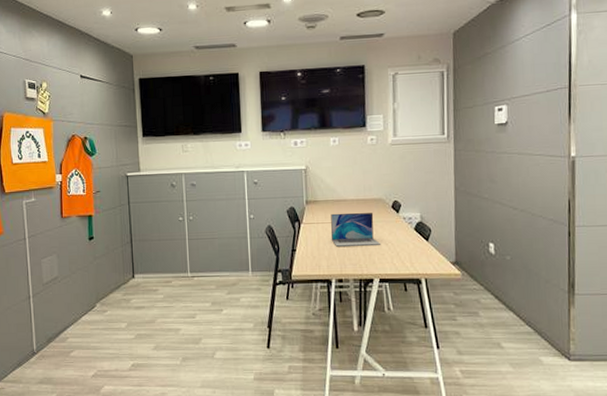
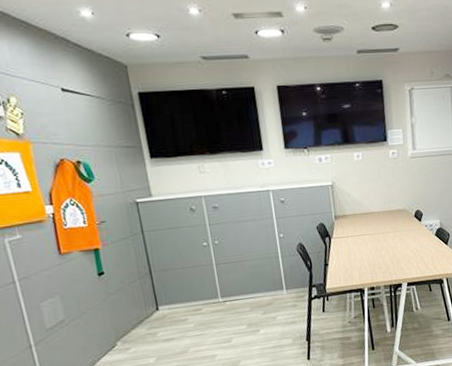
laptop: present [330,212,382,247] -> none [359,223,407,257]

